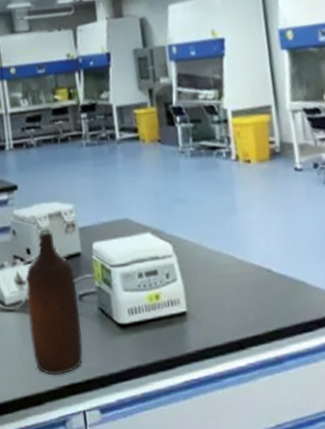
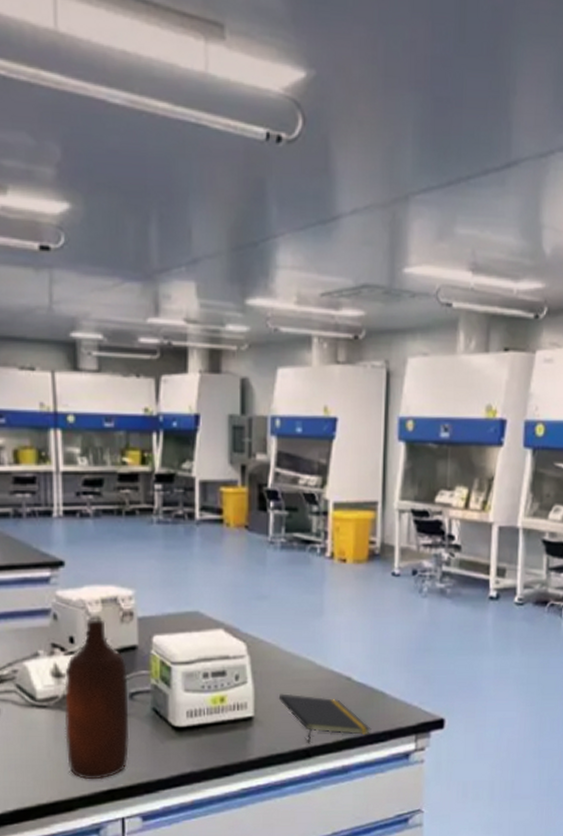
notepad: none [206,288,298,335] -> present [278,693,371,743]

